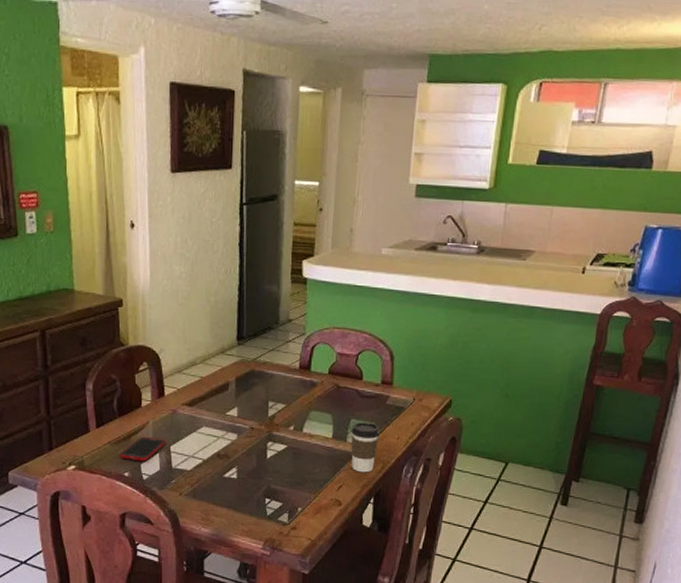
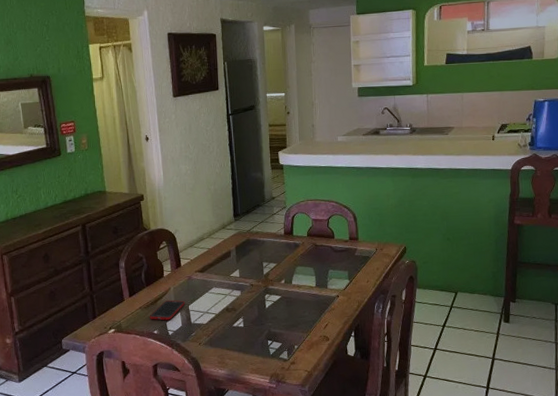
coffee cup: present [351,422,380,473] -> none [330,271,353,312]

